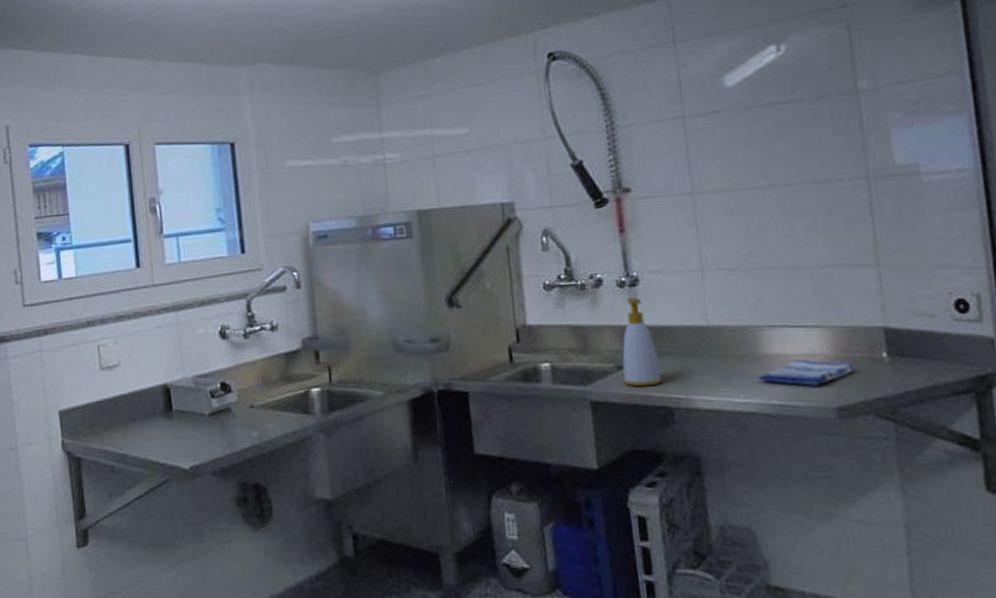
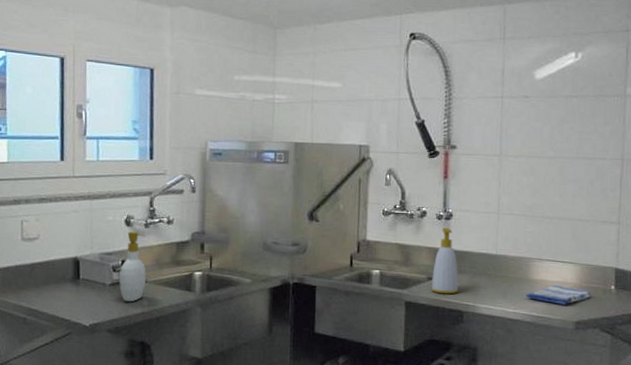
soap bottle: none [219,345,252,435] -> present [119,231,146,302]

